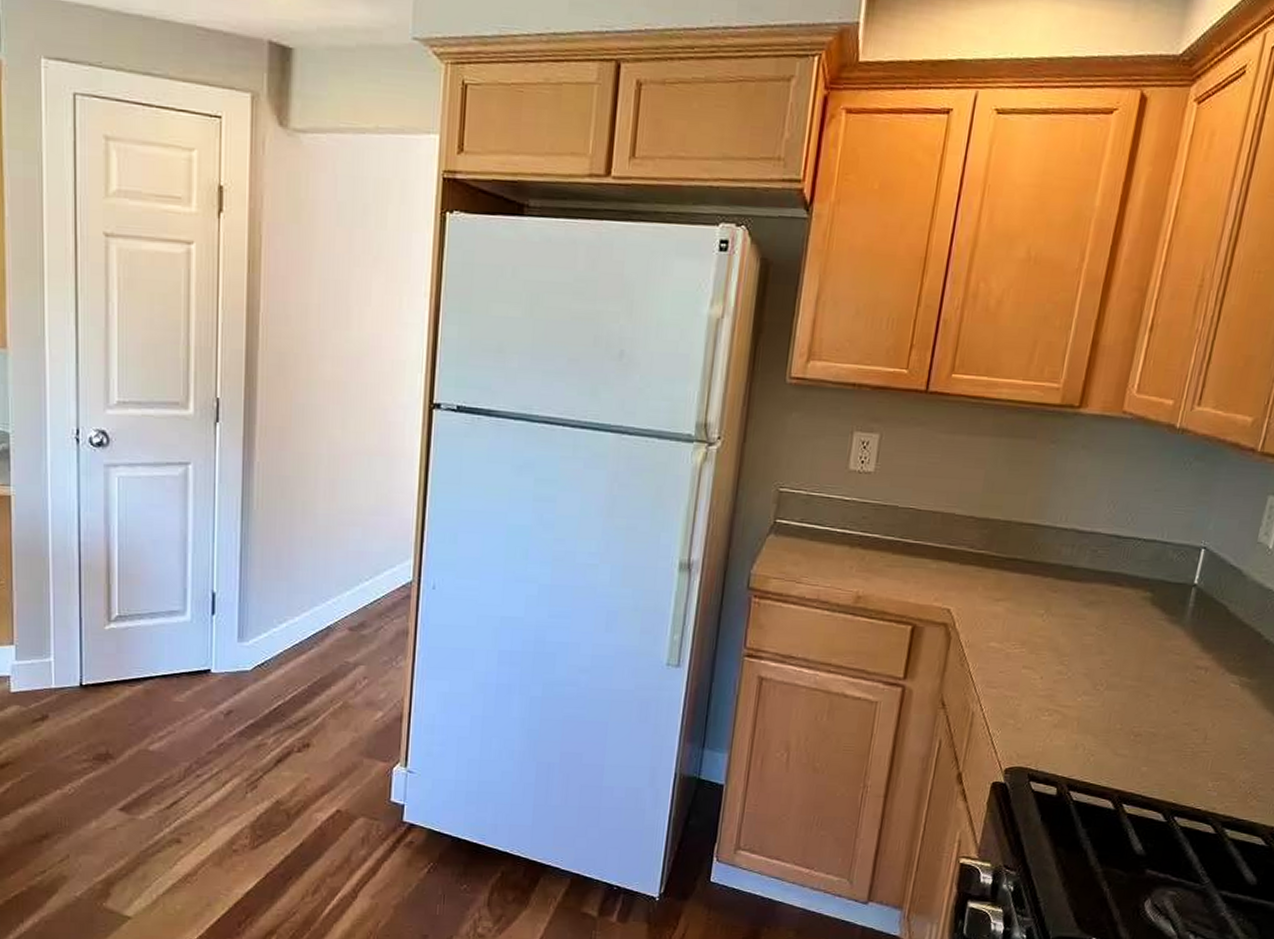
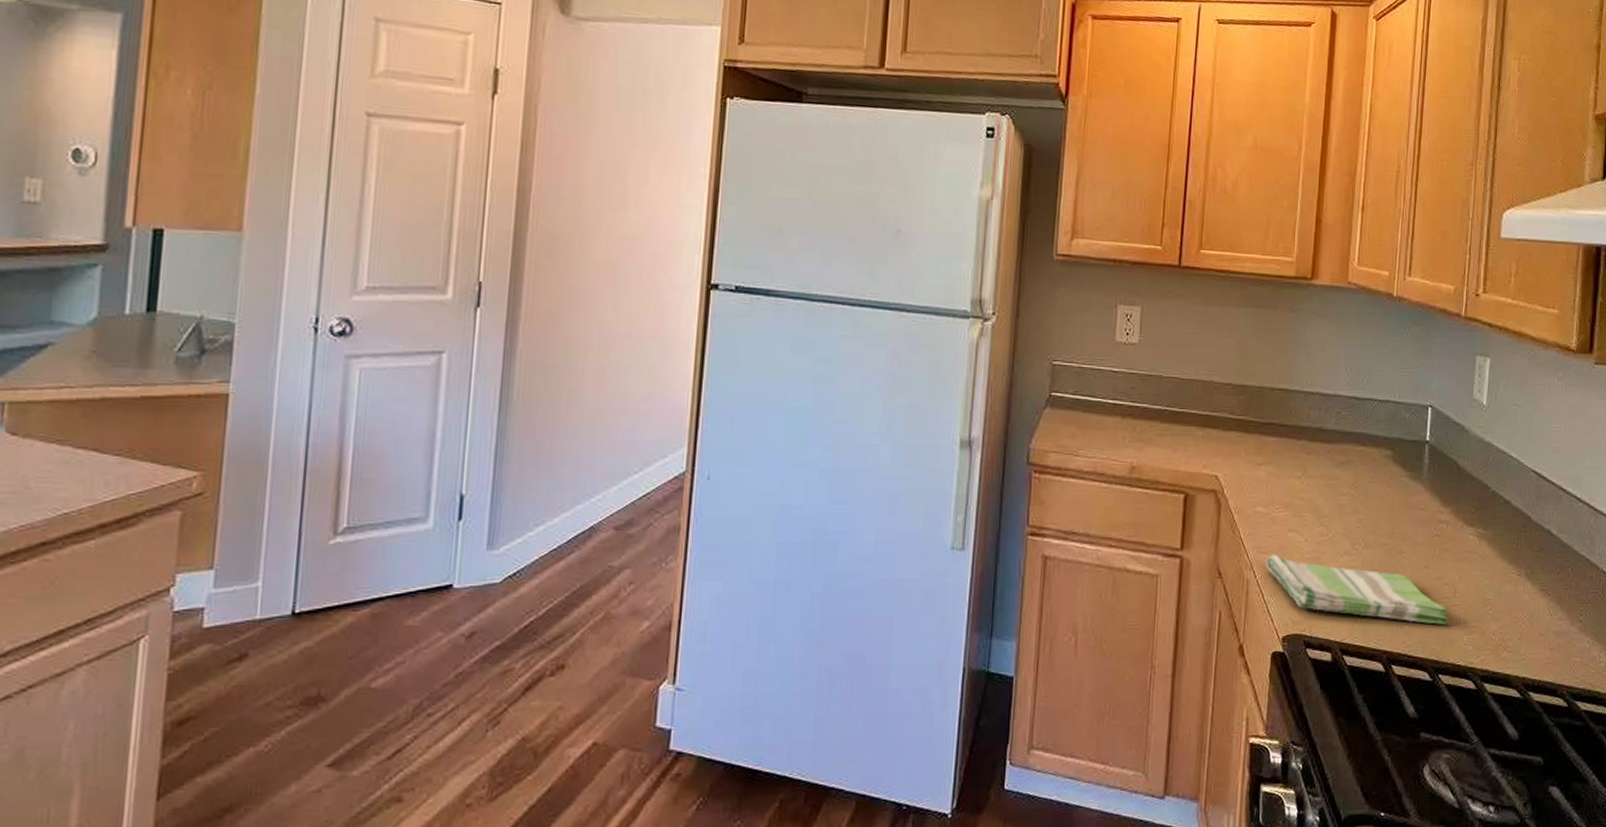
dish towel: none [994,690,1195,769] -> present [1265,555,1449,625]

